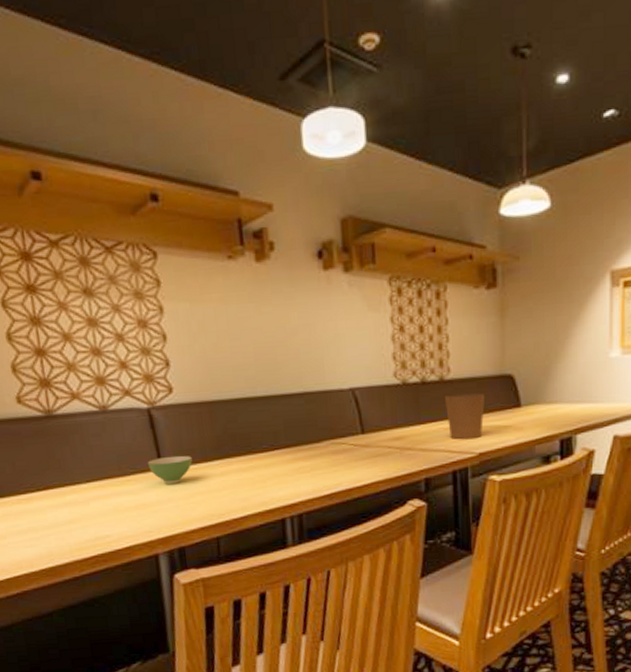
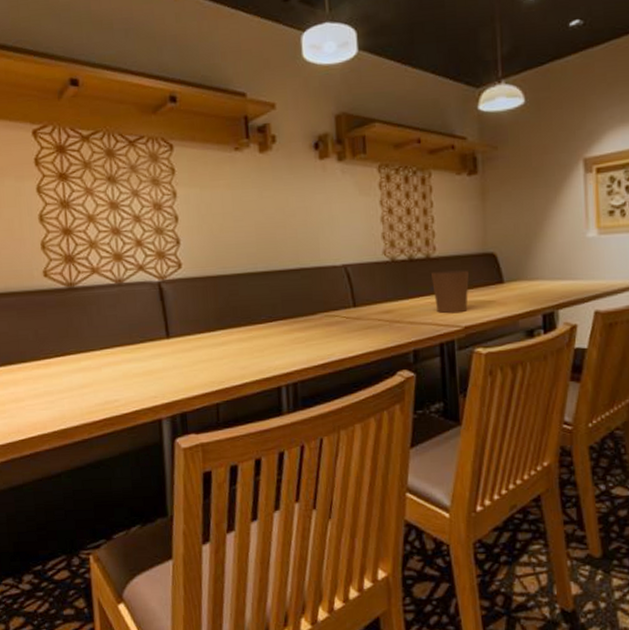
bowl: present [147,455,193,485] -> none [155,325,198,353]

